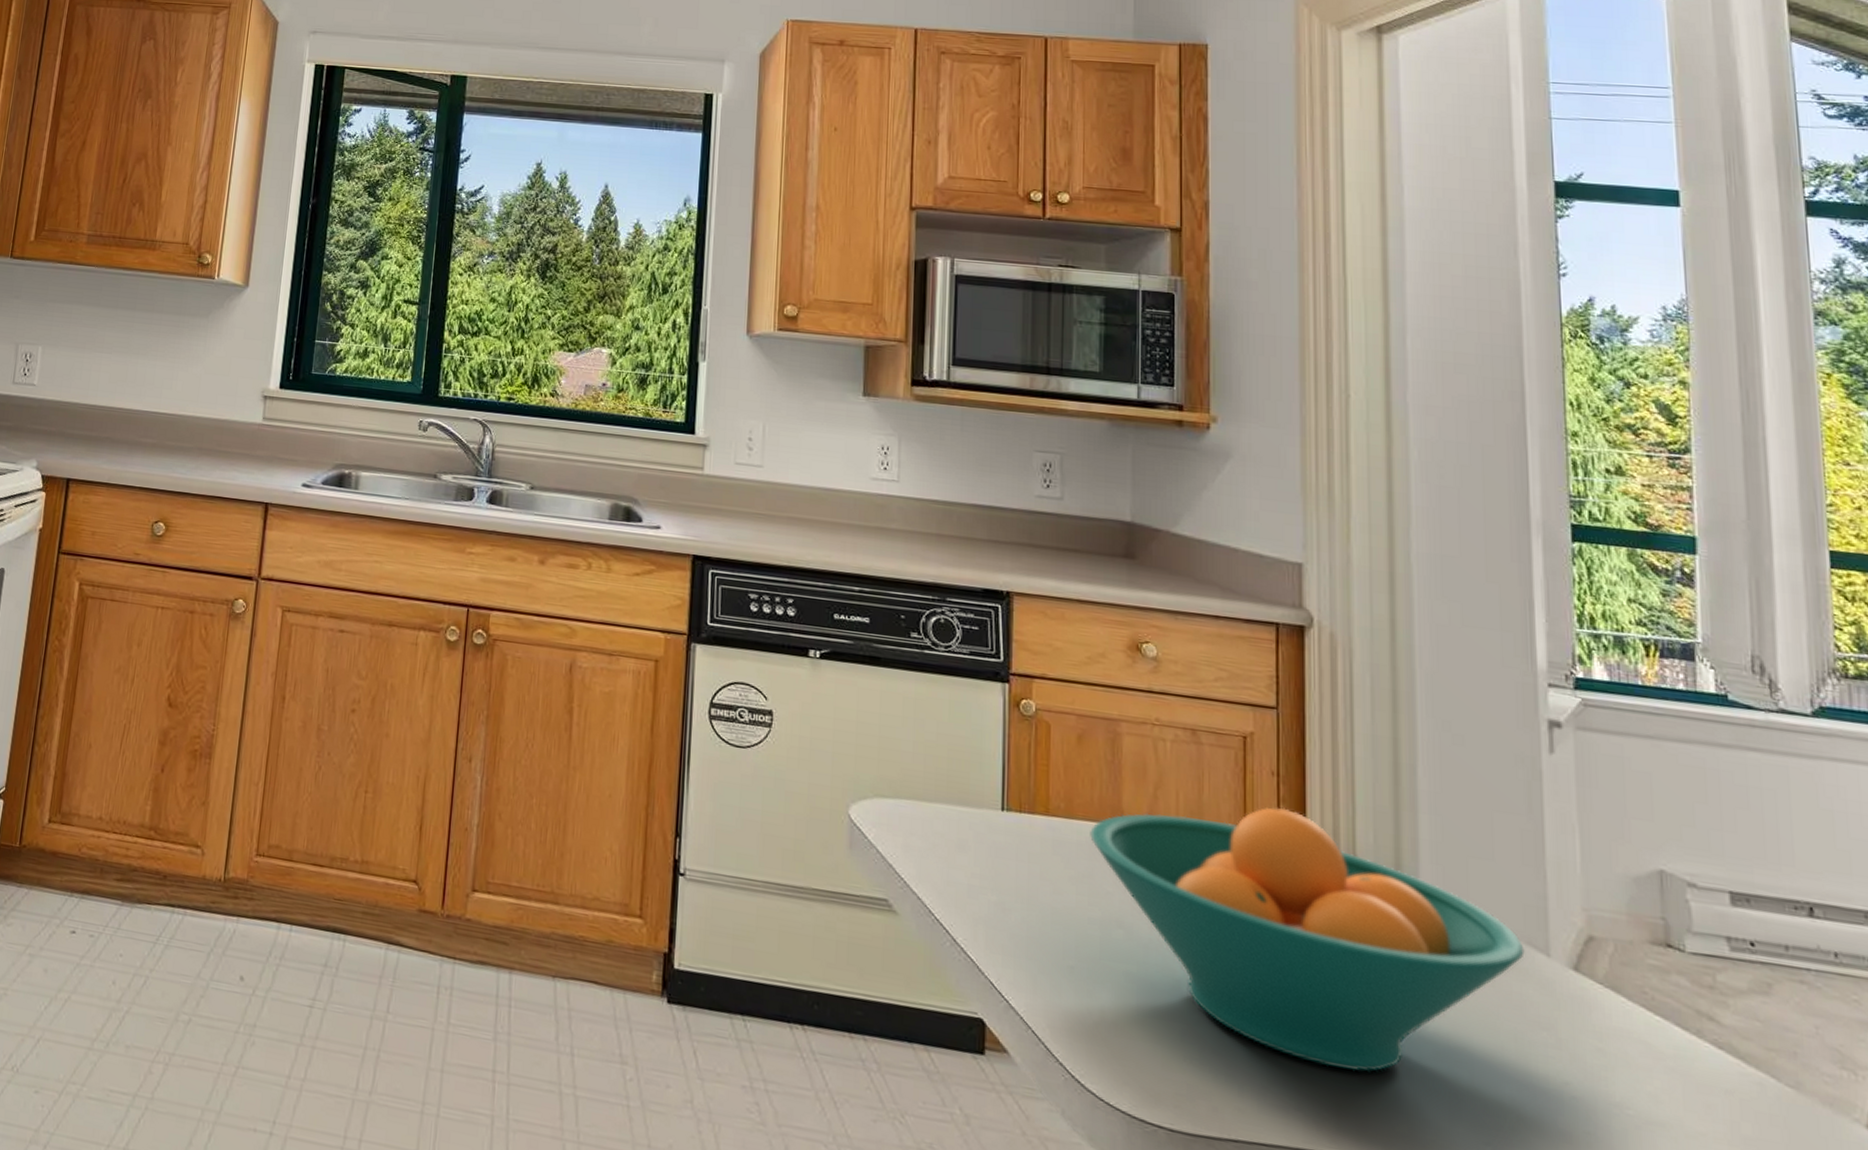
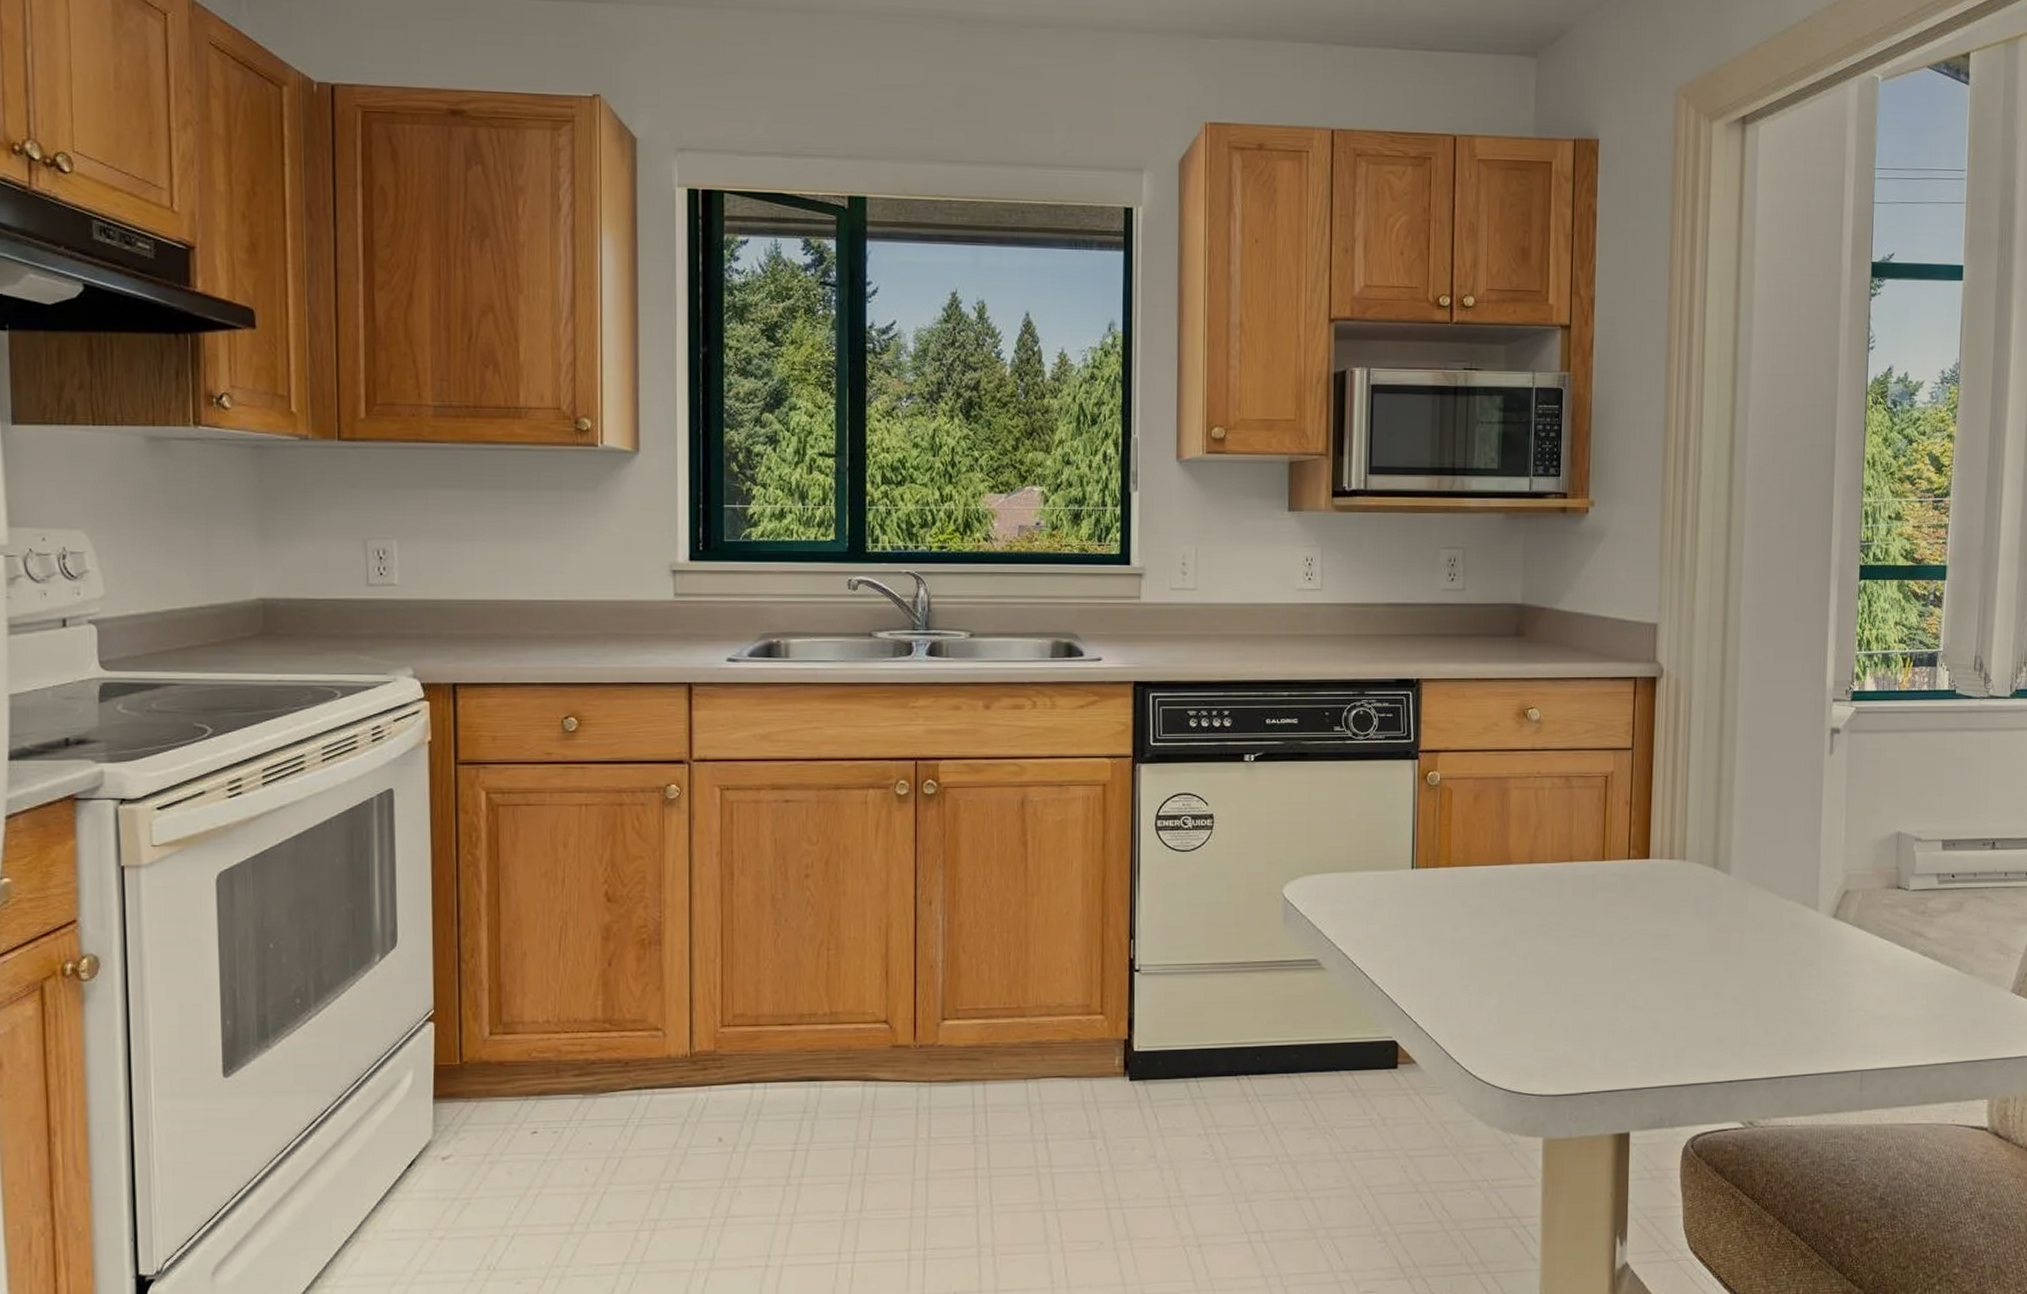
fruit bowl: present [1090,807,1525,1073] -> none [1483,829,1801,1024]

